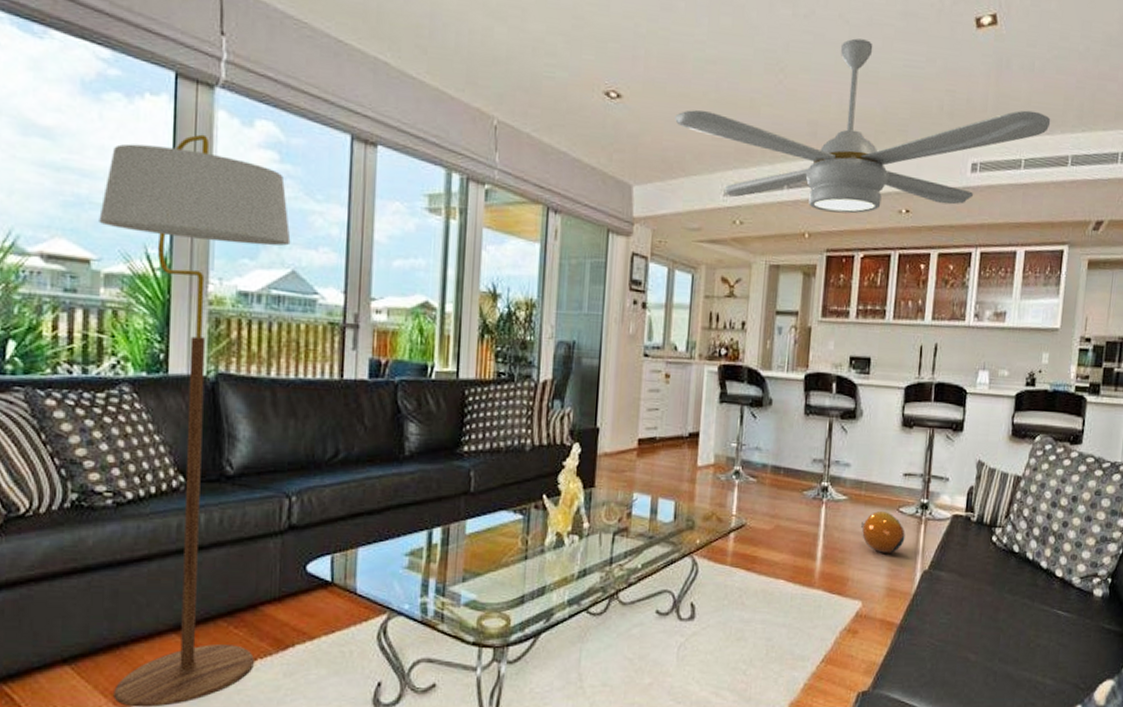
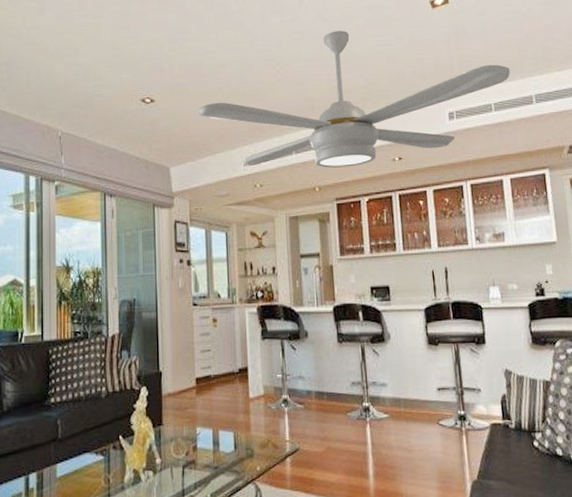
ball: present [861,510,905,553] -> none [406,425,450,467]

